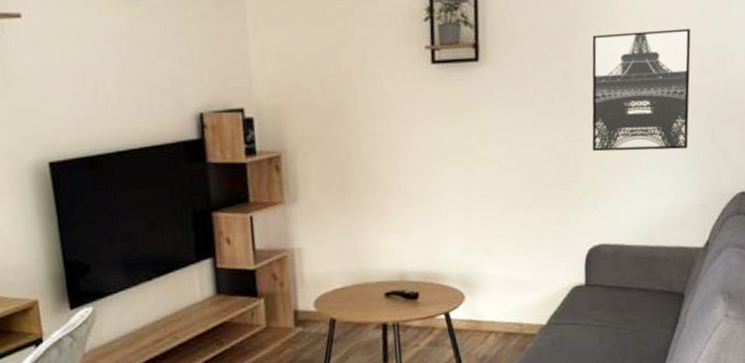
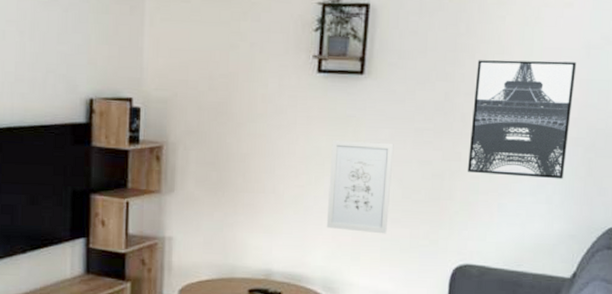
wall art: none [453,129,518,223] -> present [326,140,394,234]

